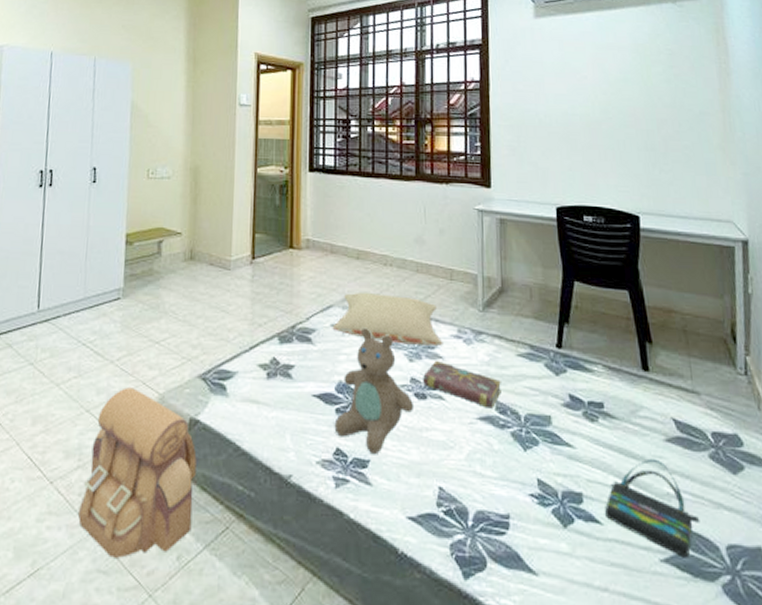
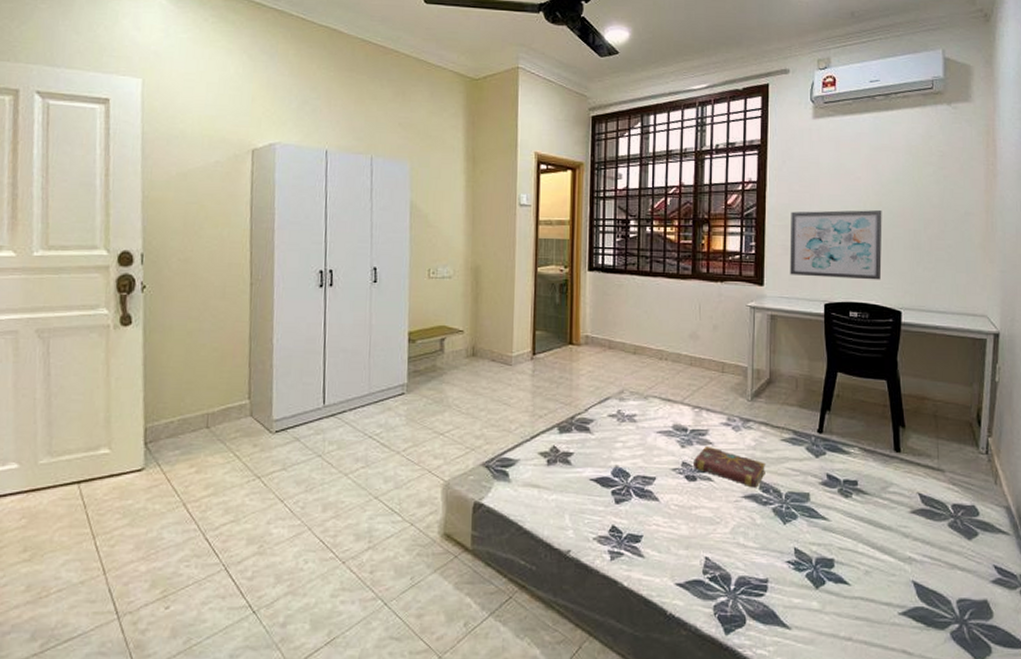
backpack: present [78,387,197,558] -> none [371,476,481,626]
pillow: present [332,293,443,346] -> none [609,385,713,433]
teddy bear: present [334,327,415,454] -> none [610,417,685,530]
wall art: none [516,109,615,183] -> present [790,210,882,280]
tote bag: present [604,458,700,557] -> none [852,528,936,610]

